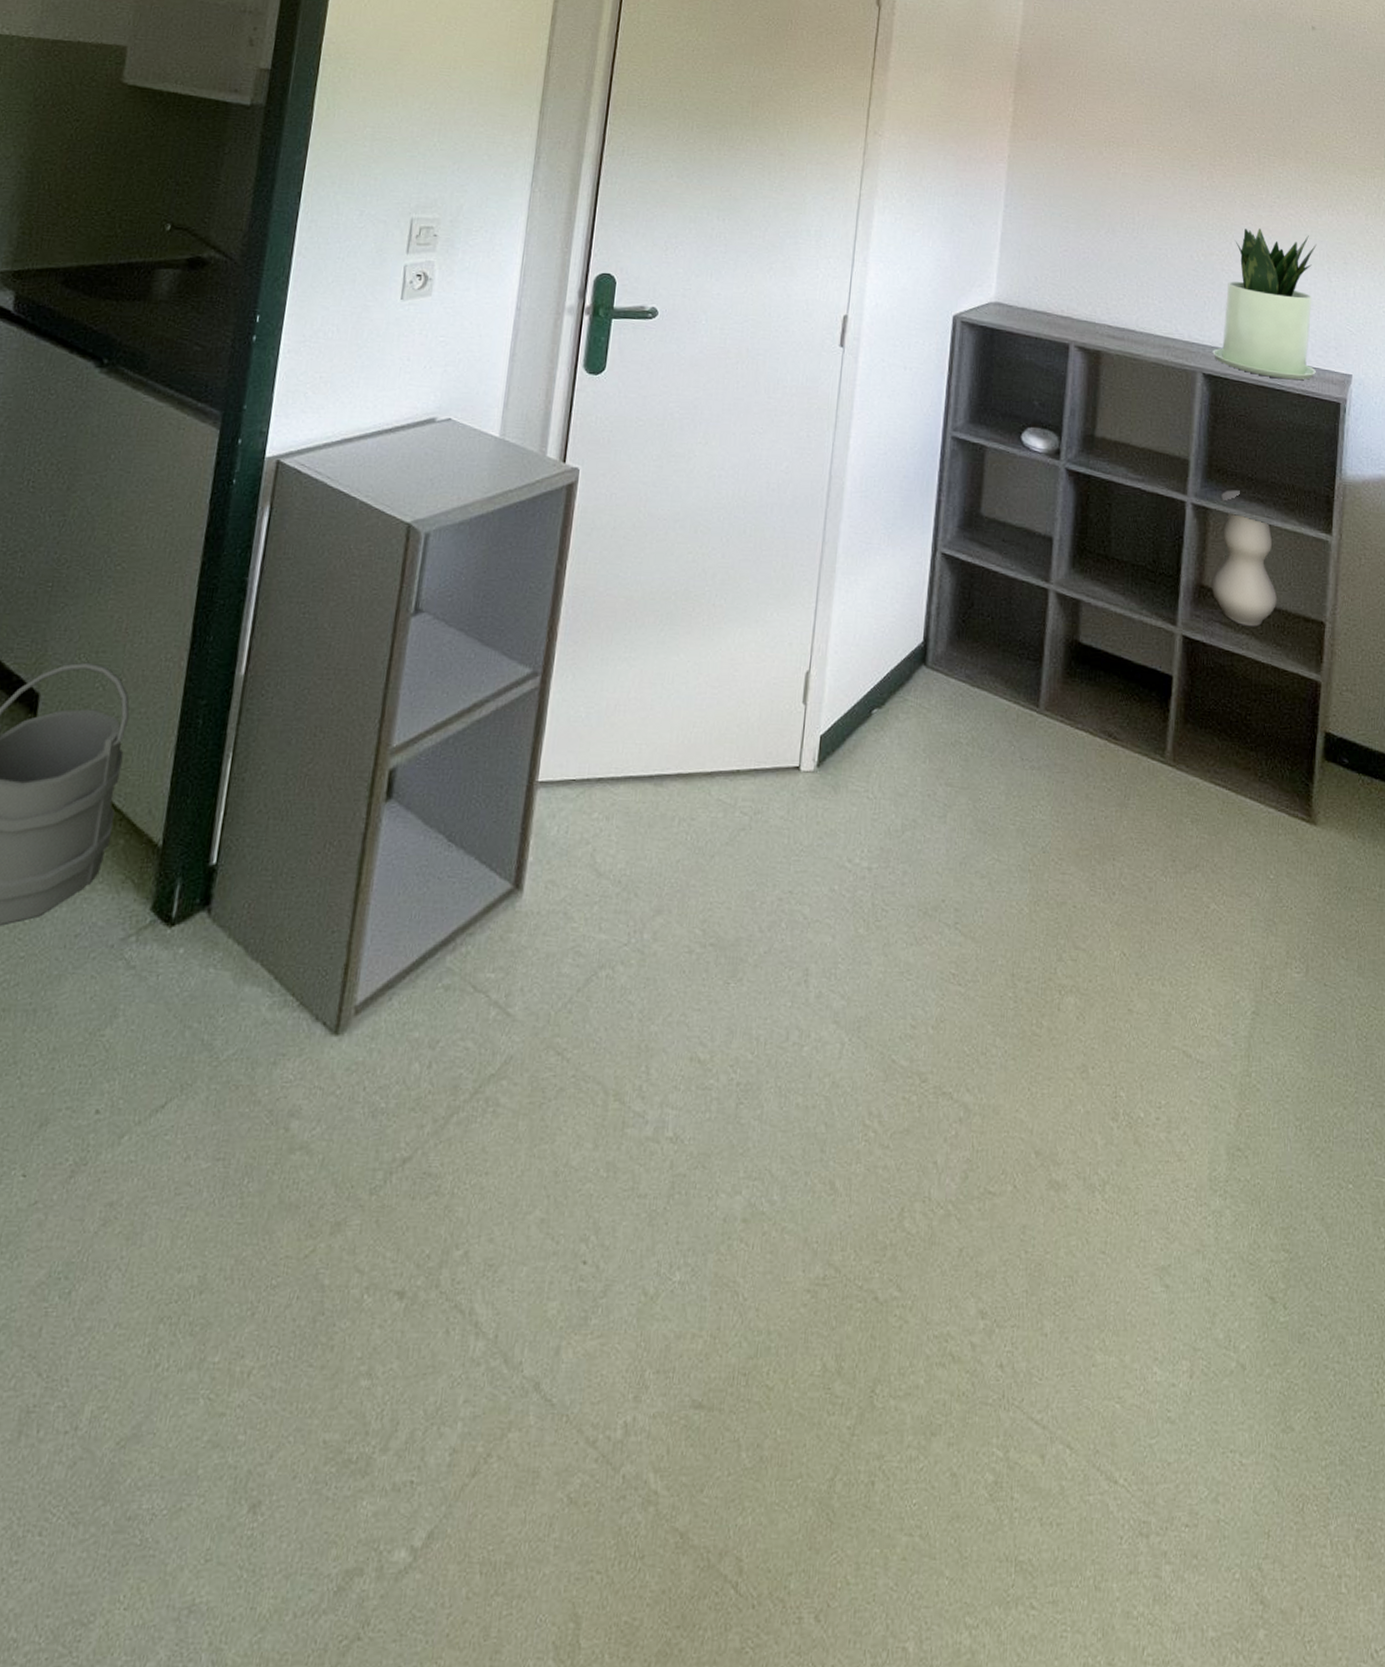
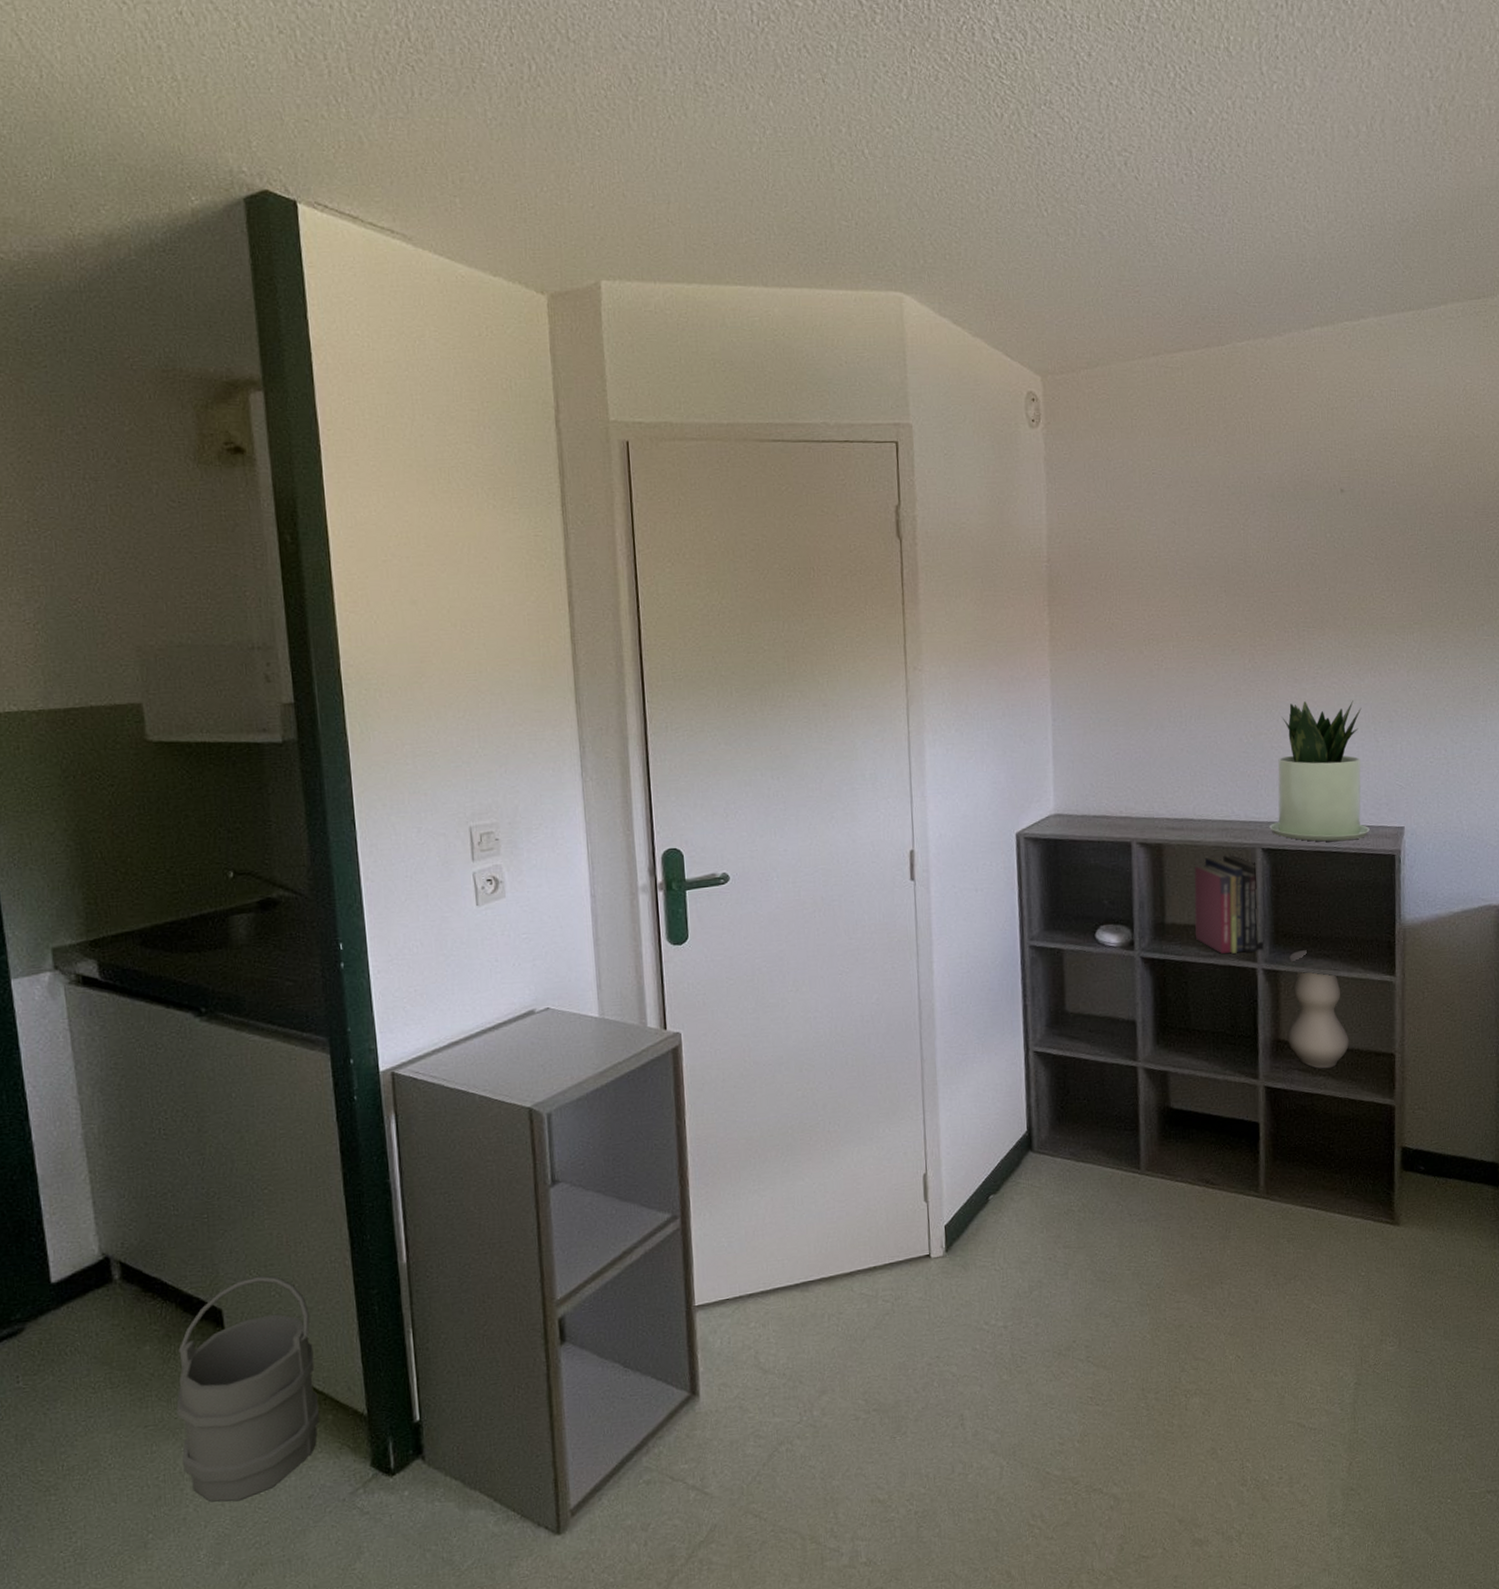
books: none [1124,374,1197,483] -> present [1194,854,1265,954]

